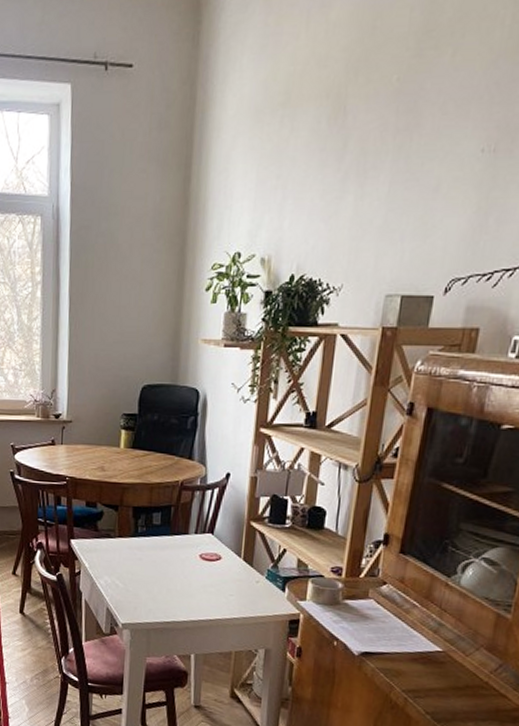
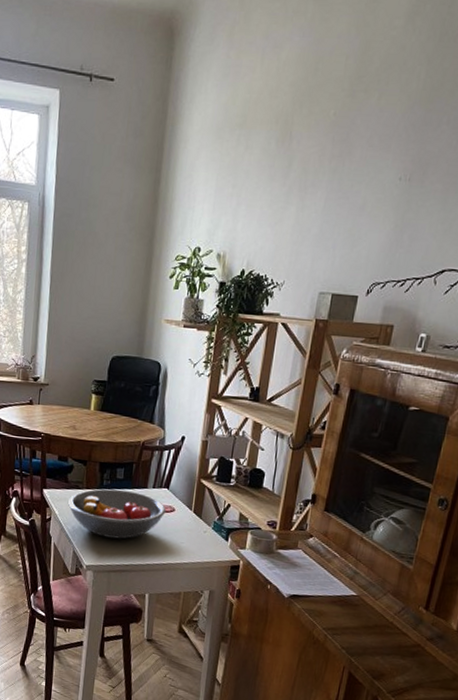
fruit bowl: none [98,536,212,593] -> present [67,488,167,539]

